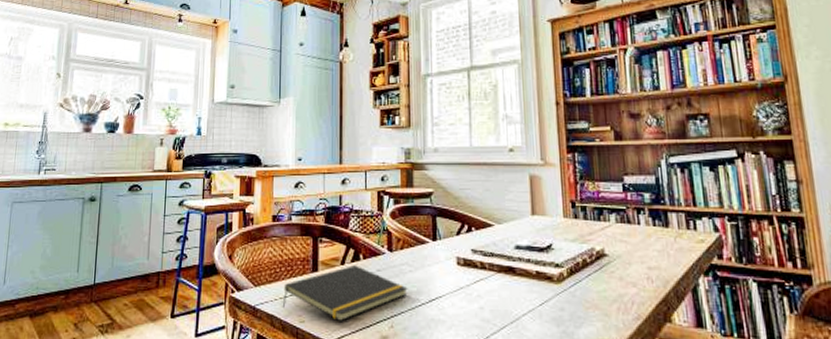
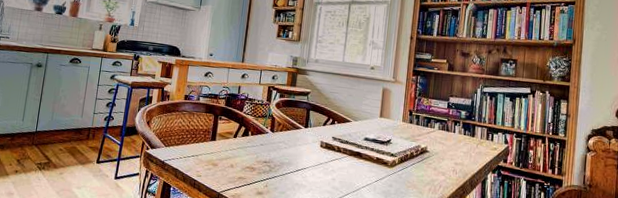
notepad: present [282,265,408,321] -> none [185,139,282,179]

